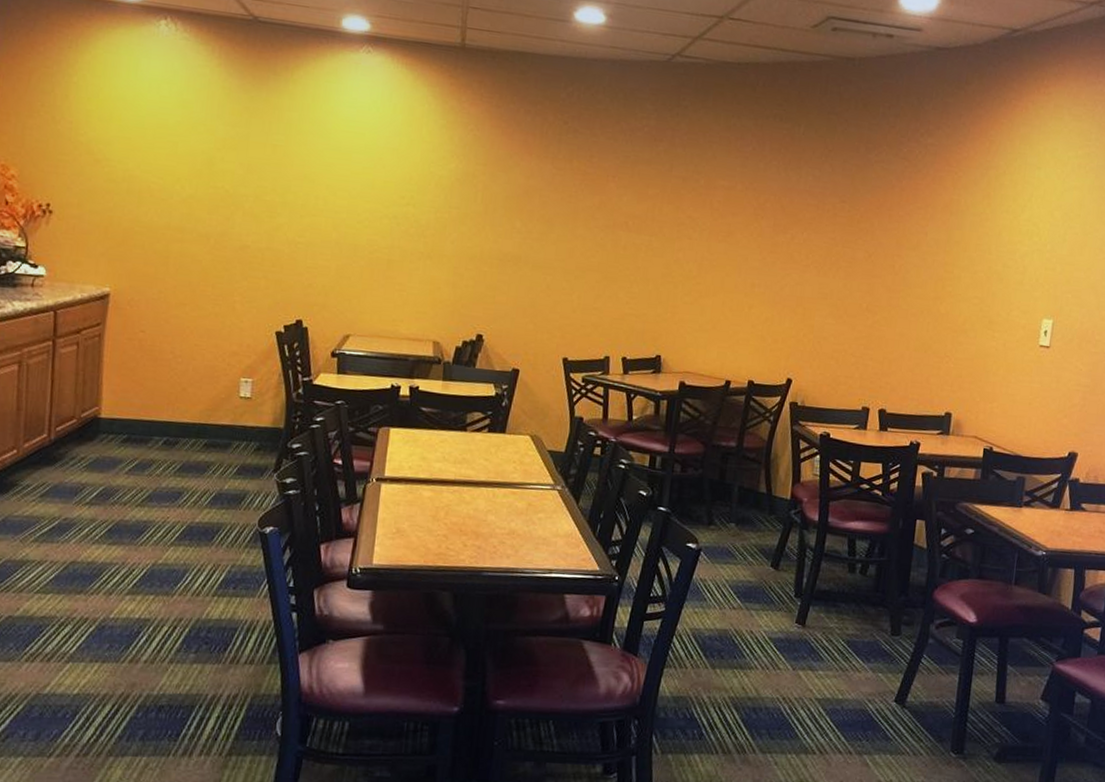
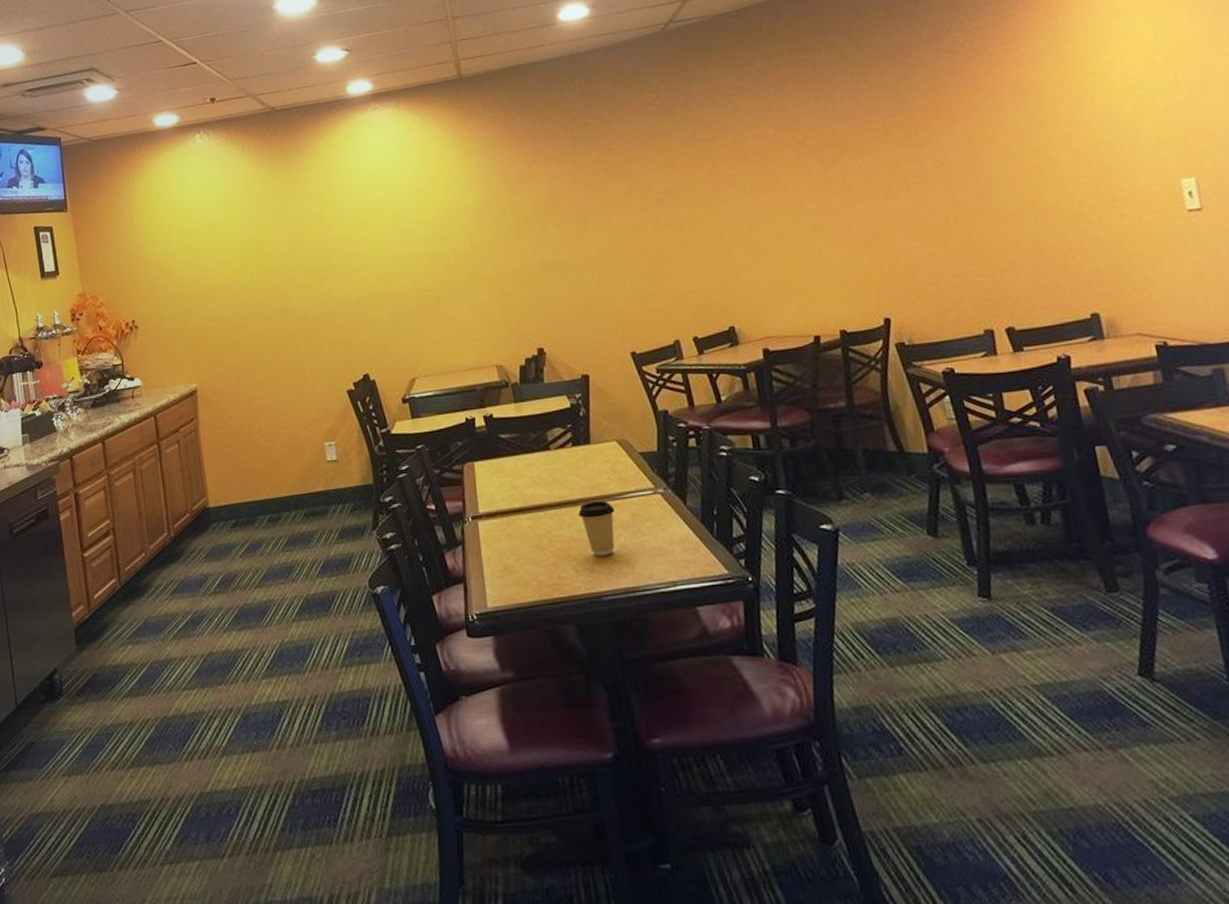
coffee cup: none [479,485,513,536] -> present [578,500,615,556]

